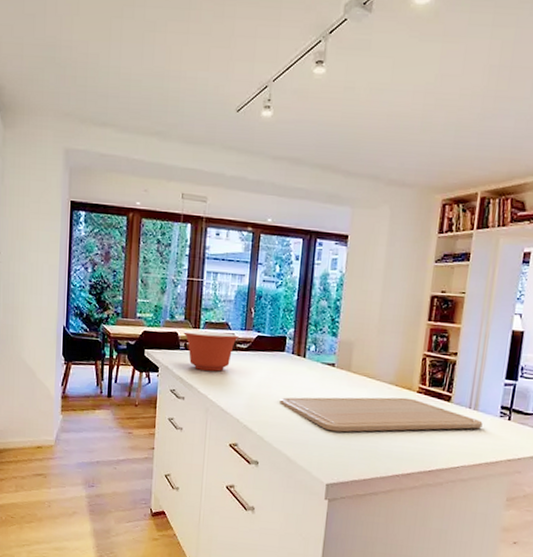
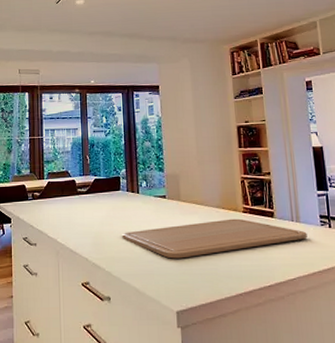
mixing bowl: present [183,330,239,371] -> none [30,179,79,216]

